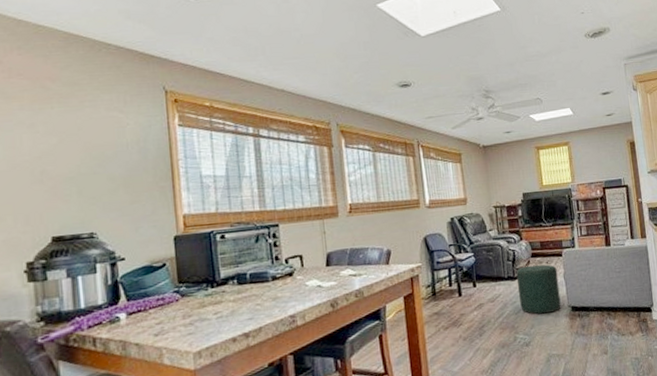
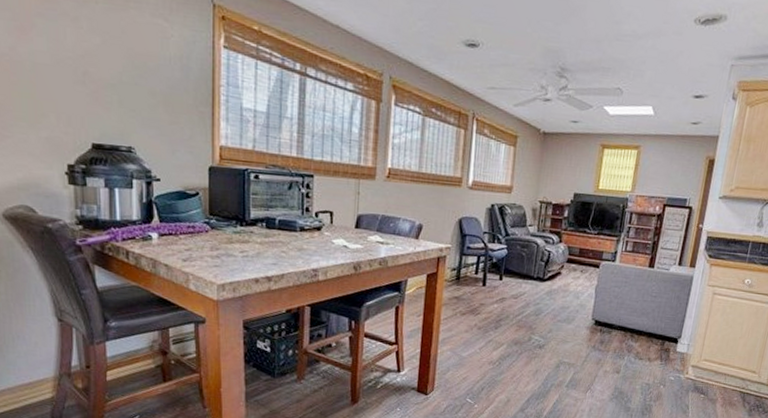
ottoman: present [515,264,561,315] -> none [543,270,590,322]

